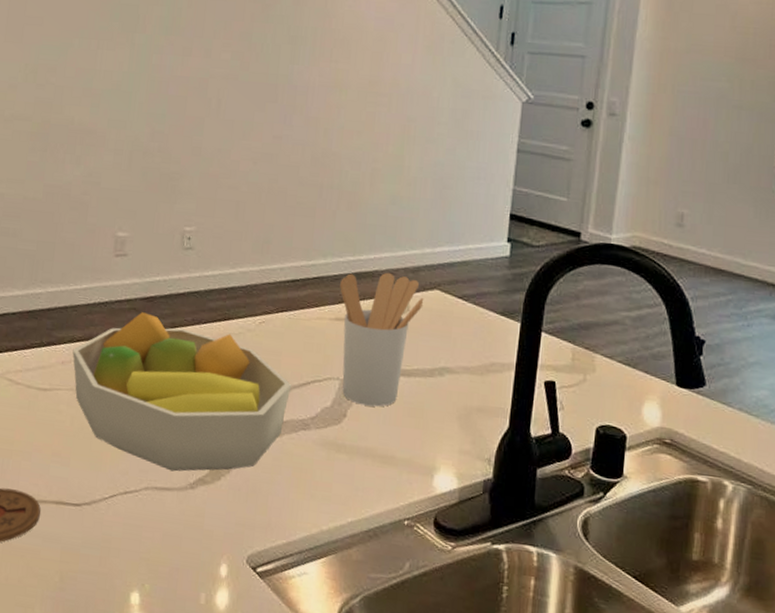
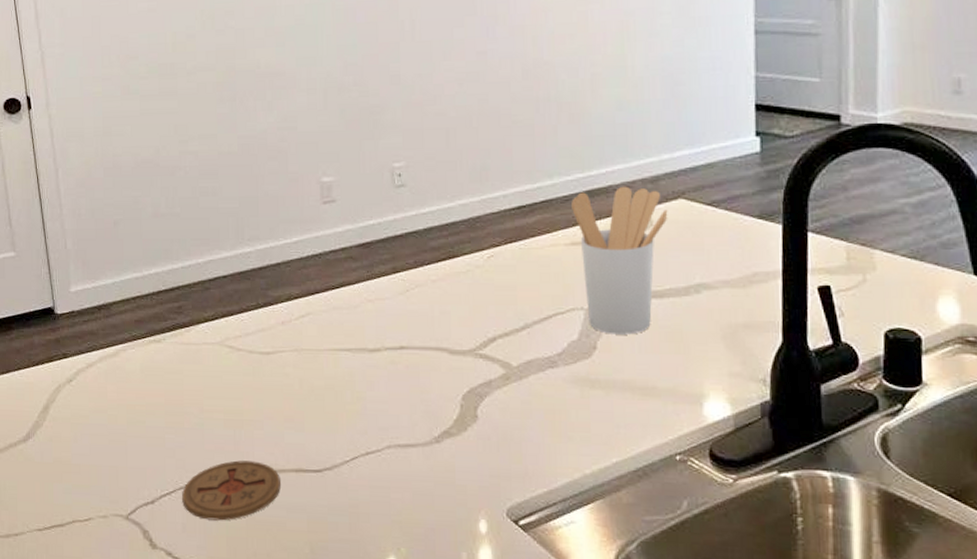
fruit bowl: present [72,312,292,472] -> none [291,260,532,426]

